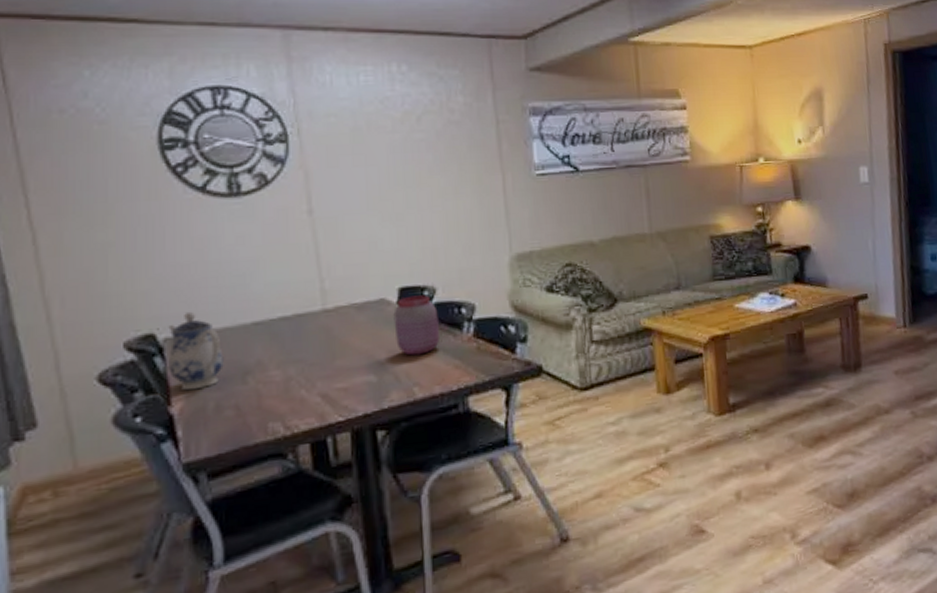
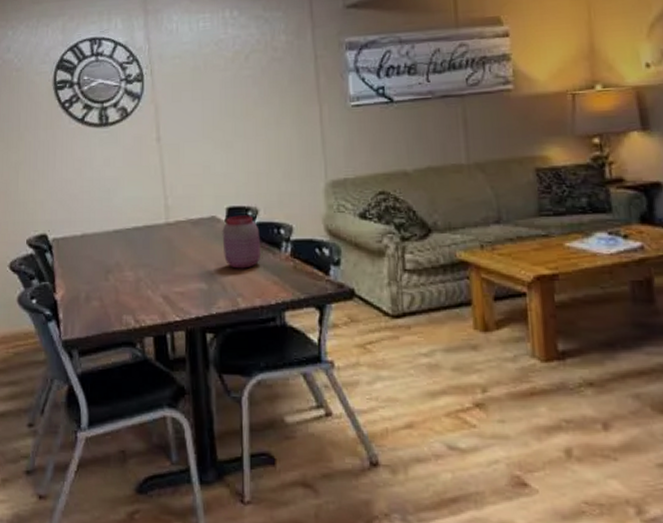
teapot: present [168,311,224,391] -> none [55,218,93,282]

